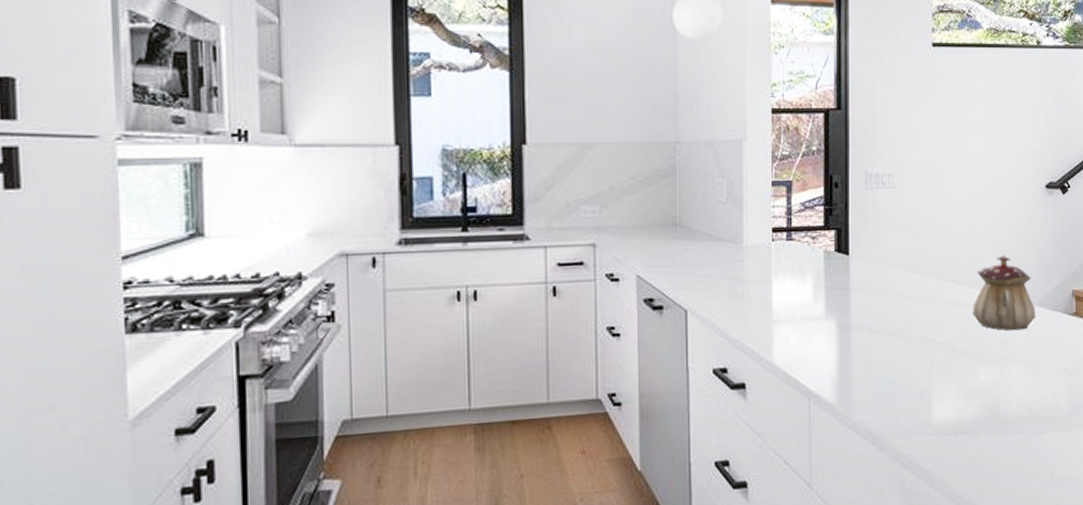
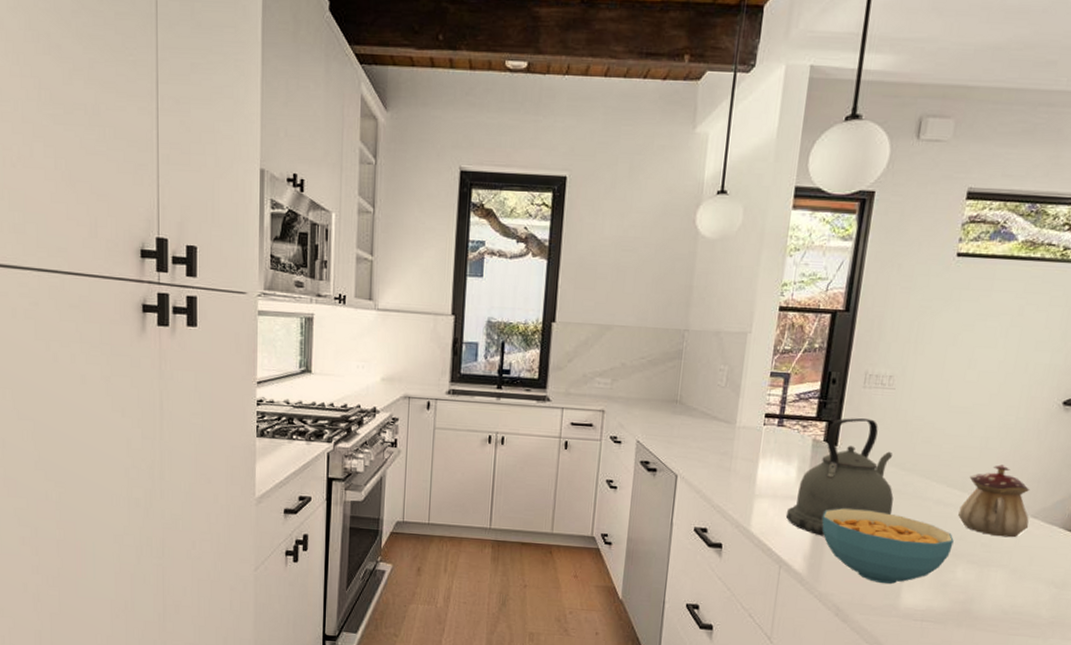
kettle: none [807,222,912,358] -> present [785,418,894,537]
cereal bowl: none [844,321,973,401] -> present [822,508,954,585]

